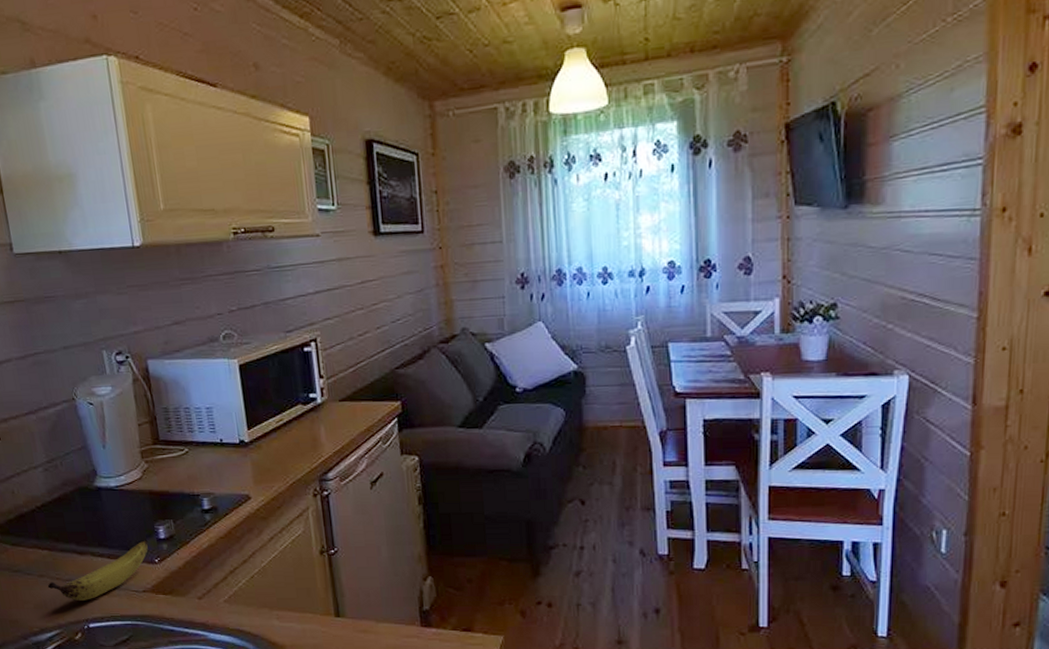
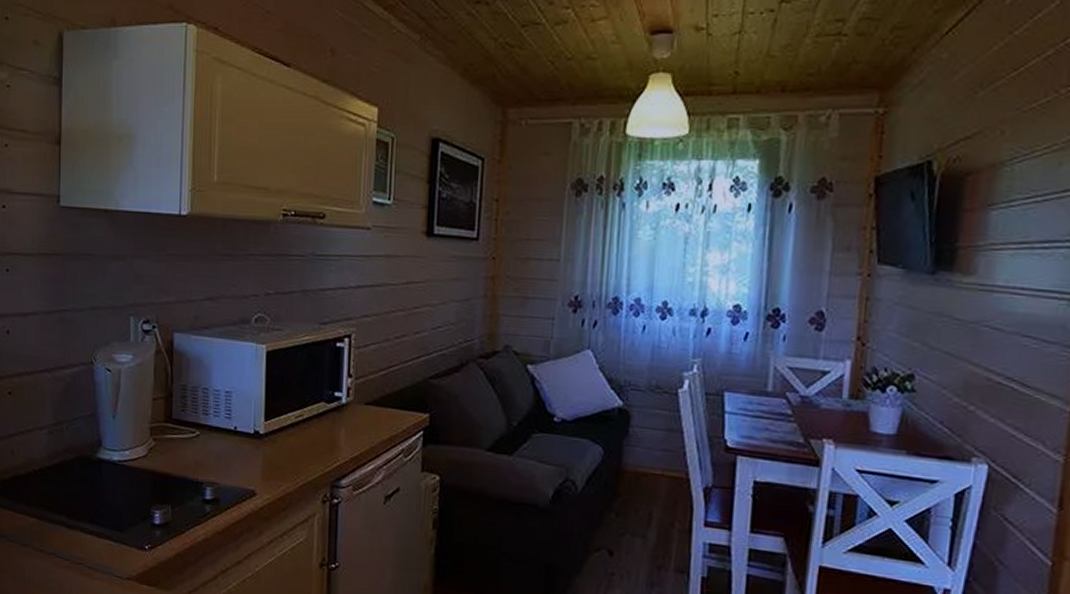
banana: present [47,539,149,602] -> none [29,522,141,579]

